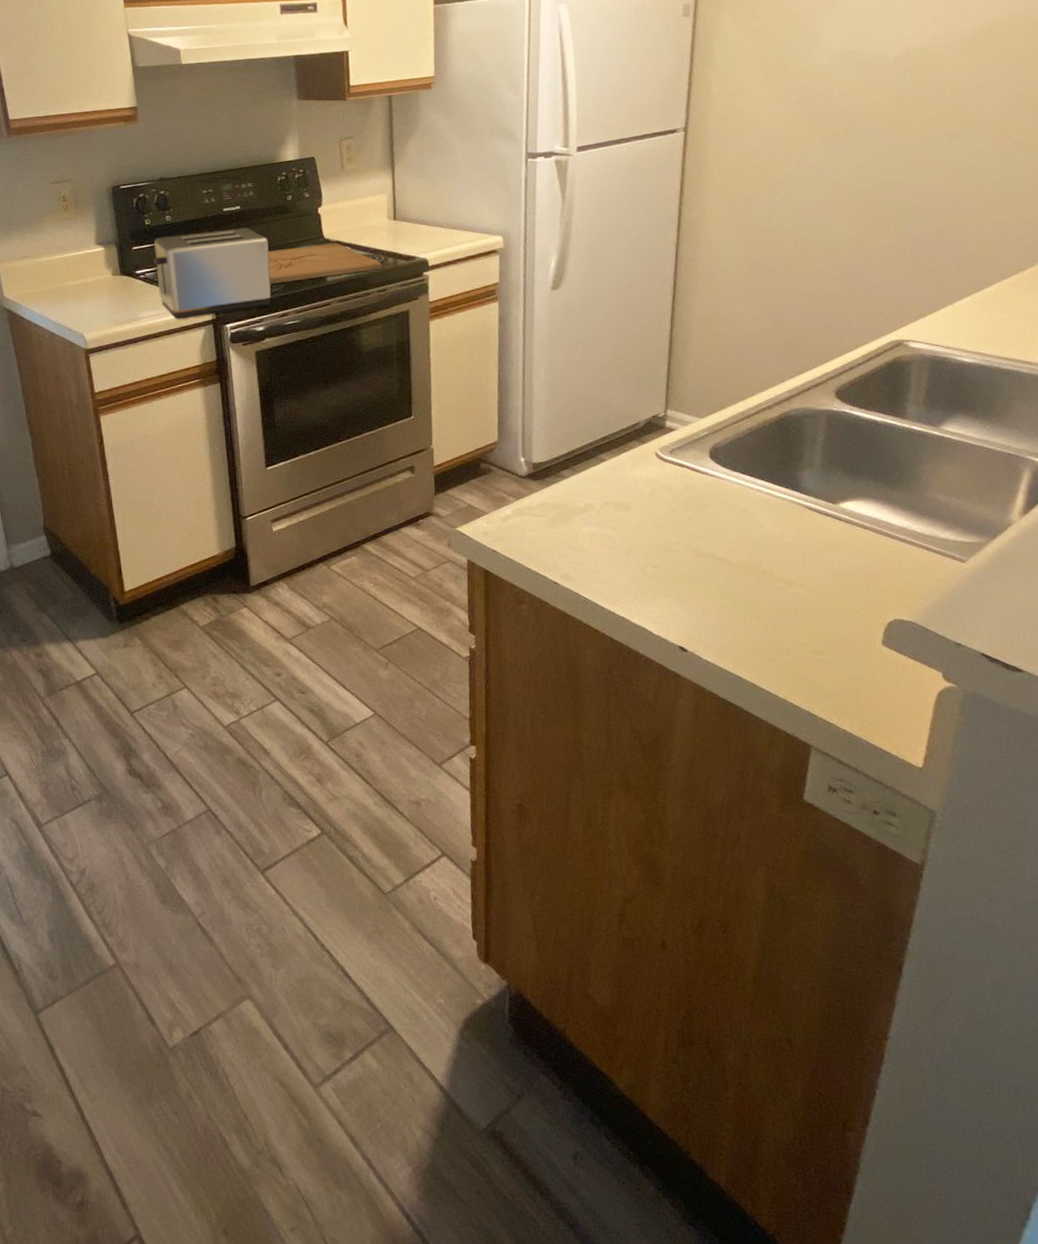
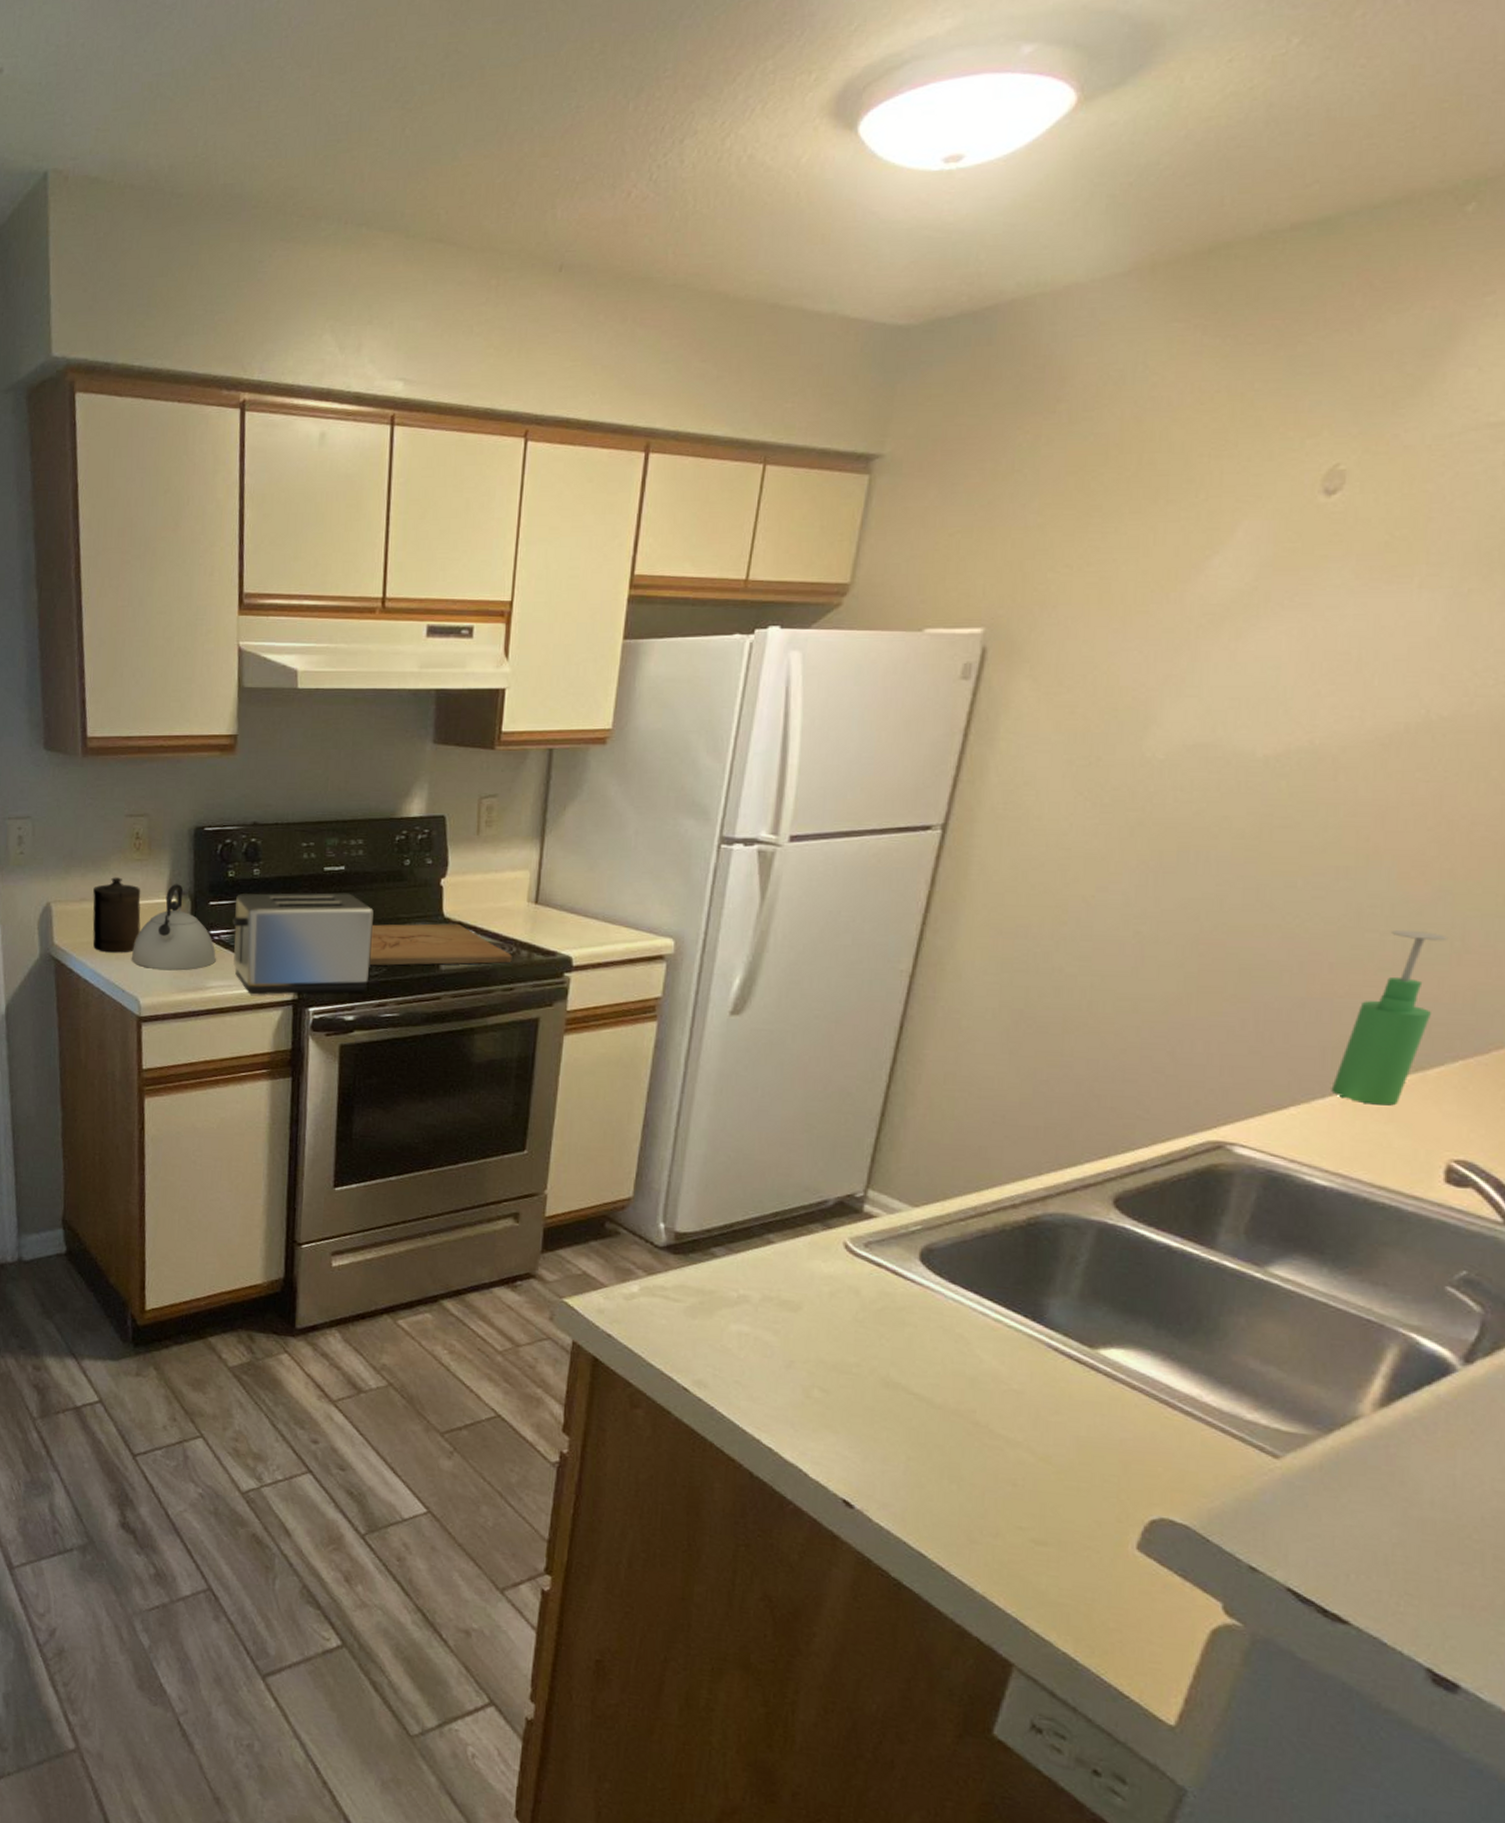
canister: none [32,235,77,299] -> present [93,877,141,952]
kettle: none [72,235,144,309] -> present [131,884,216,971]
soap dispenser: none [965,172,1026,300] -> present [1331,929,1449,1106]

